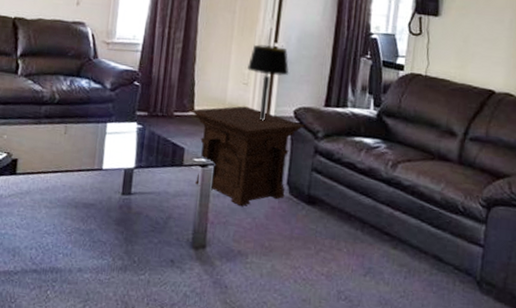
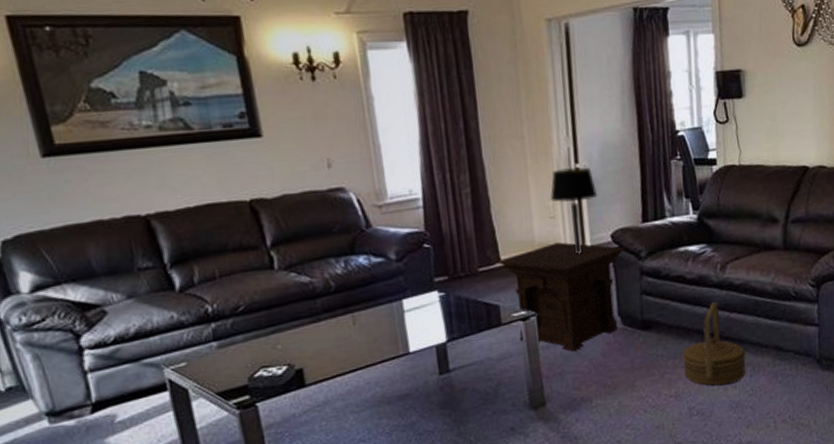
basket: none [339,195,404,280] -> present [682,301,747,386]

